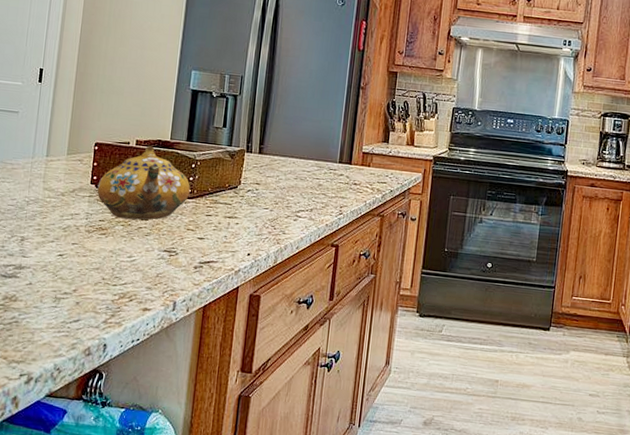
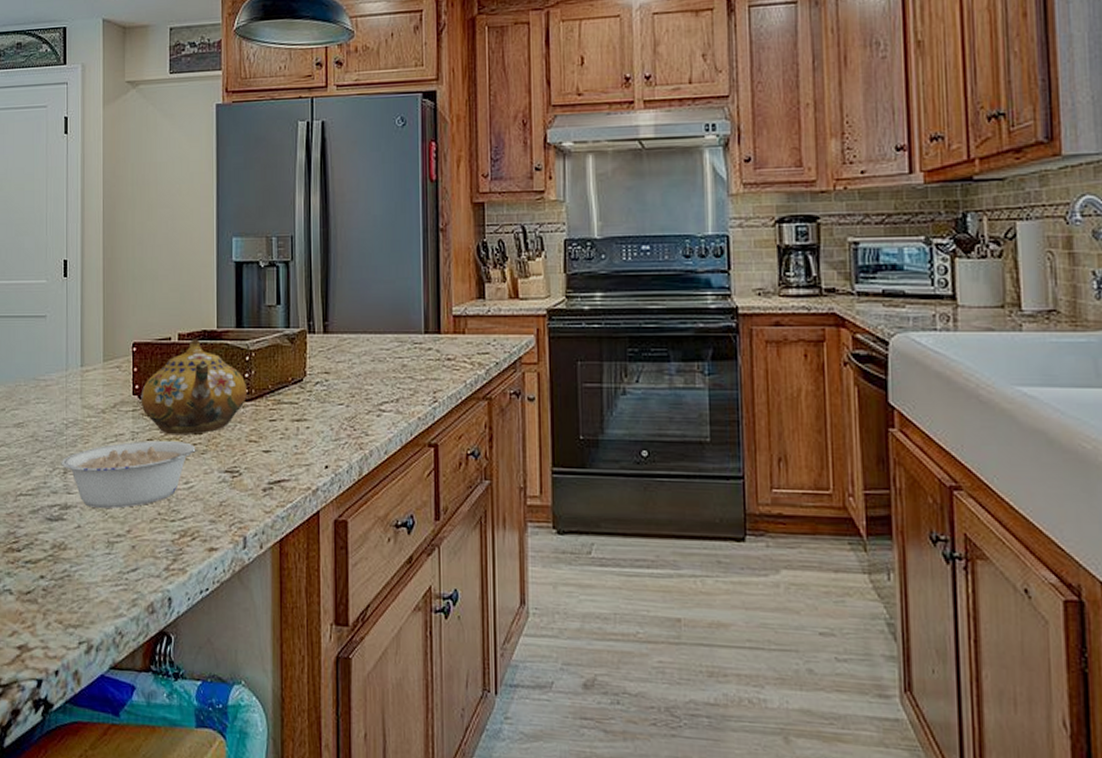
legume: none [19,221,144,272] -> present [61,441,199,509]

